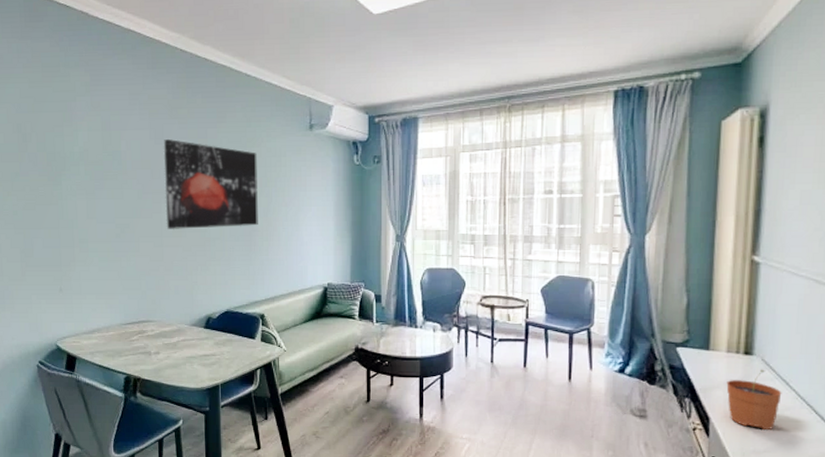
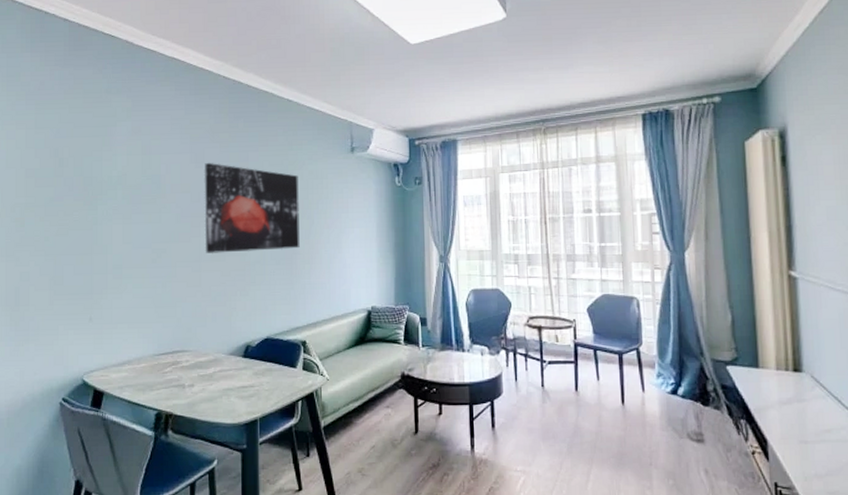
plant pot: present [726,369,782,429] -> none [780,386,836,451]

